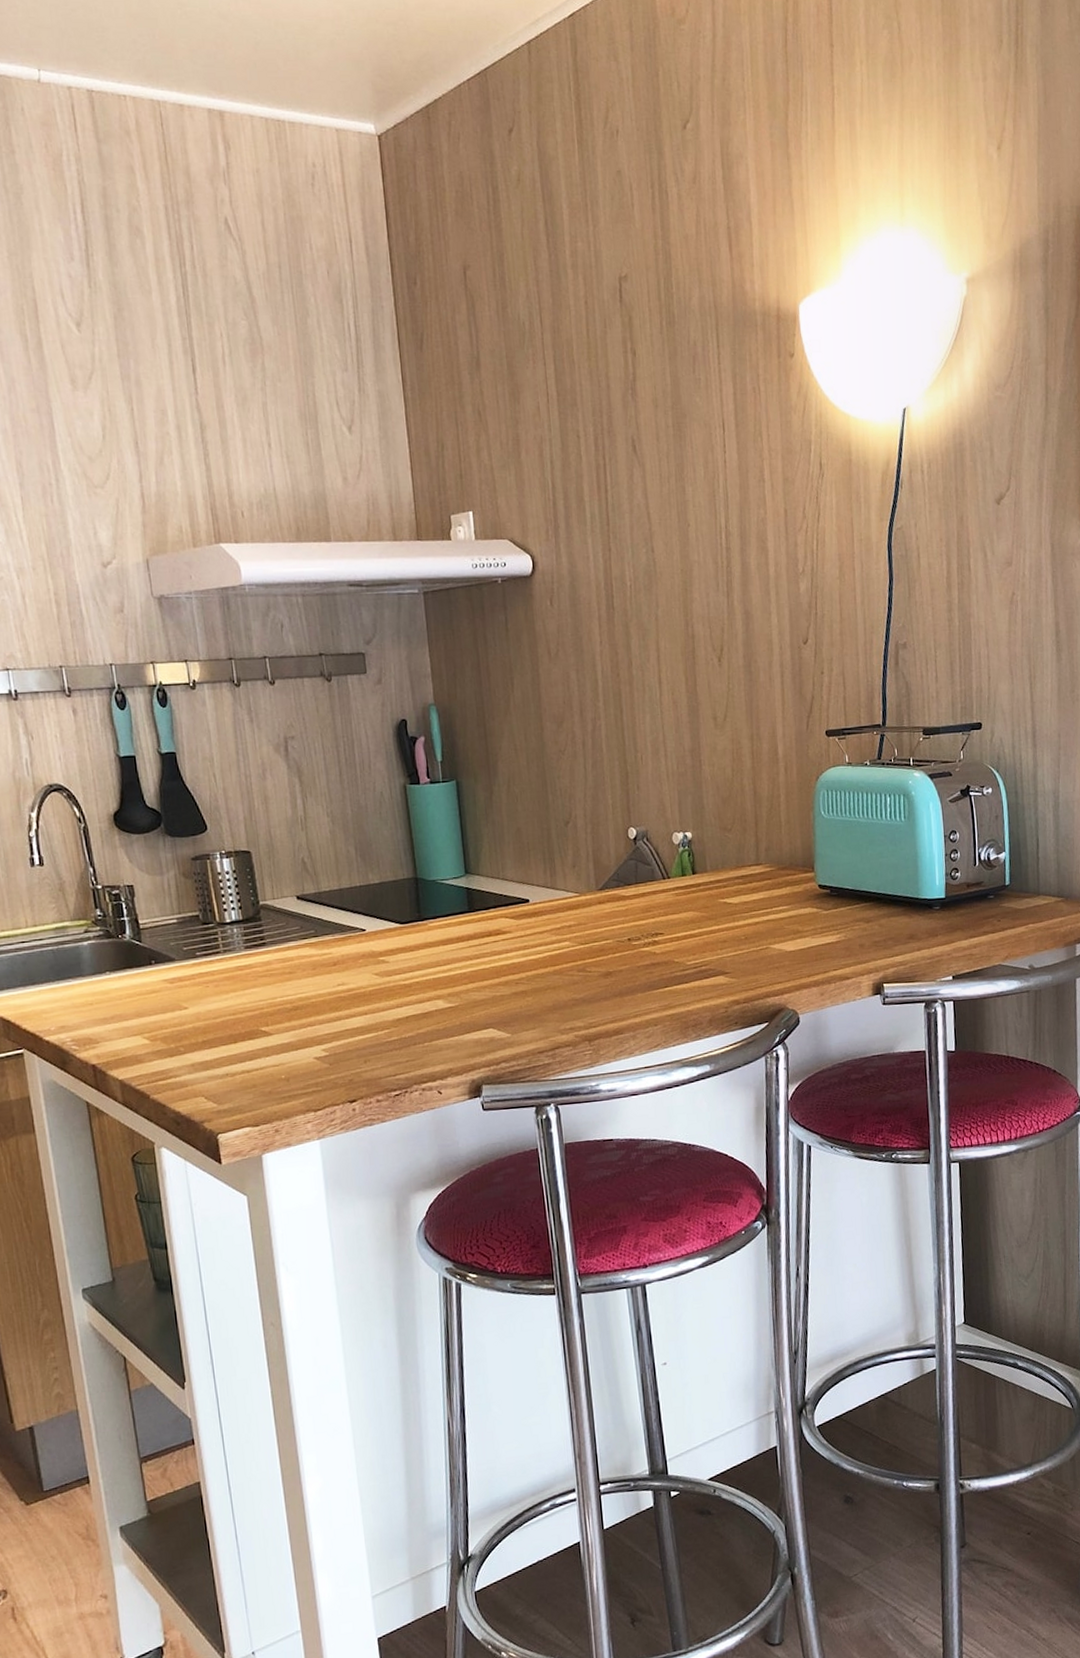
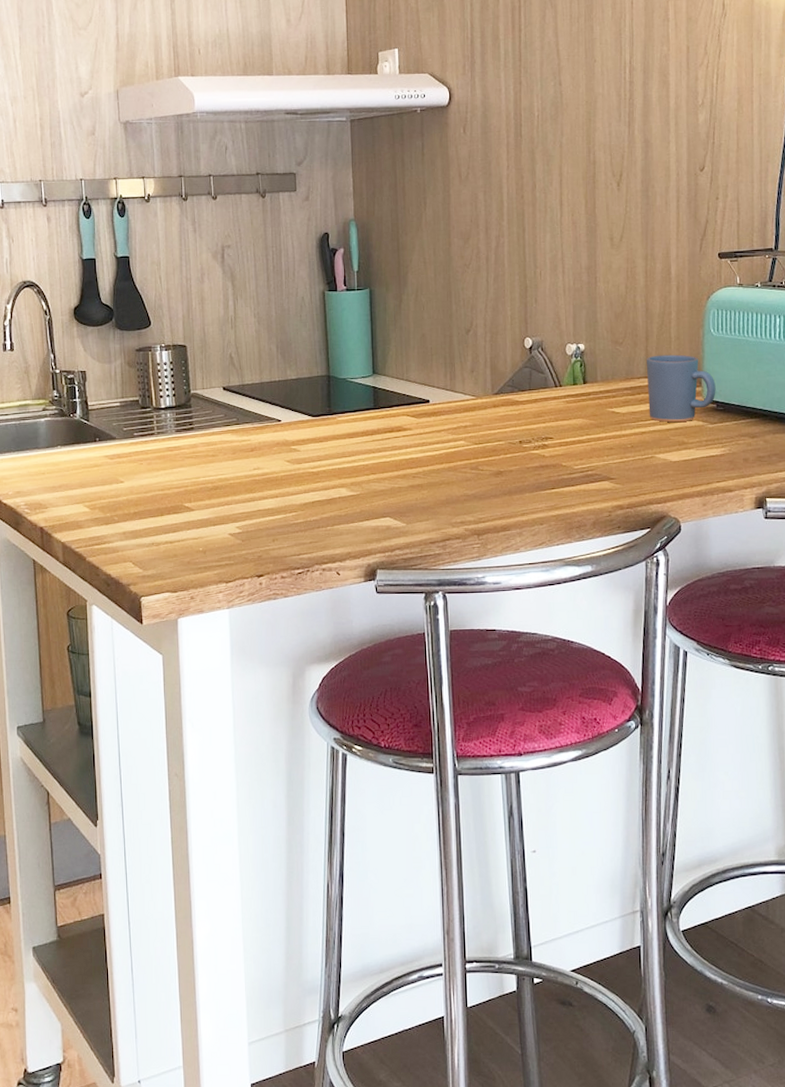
mug: none [756,839,829,911] -> present [646,354,716,423]

